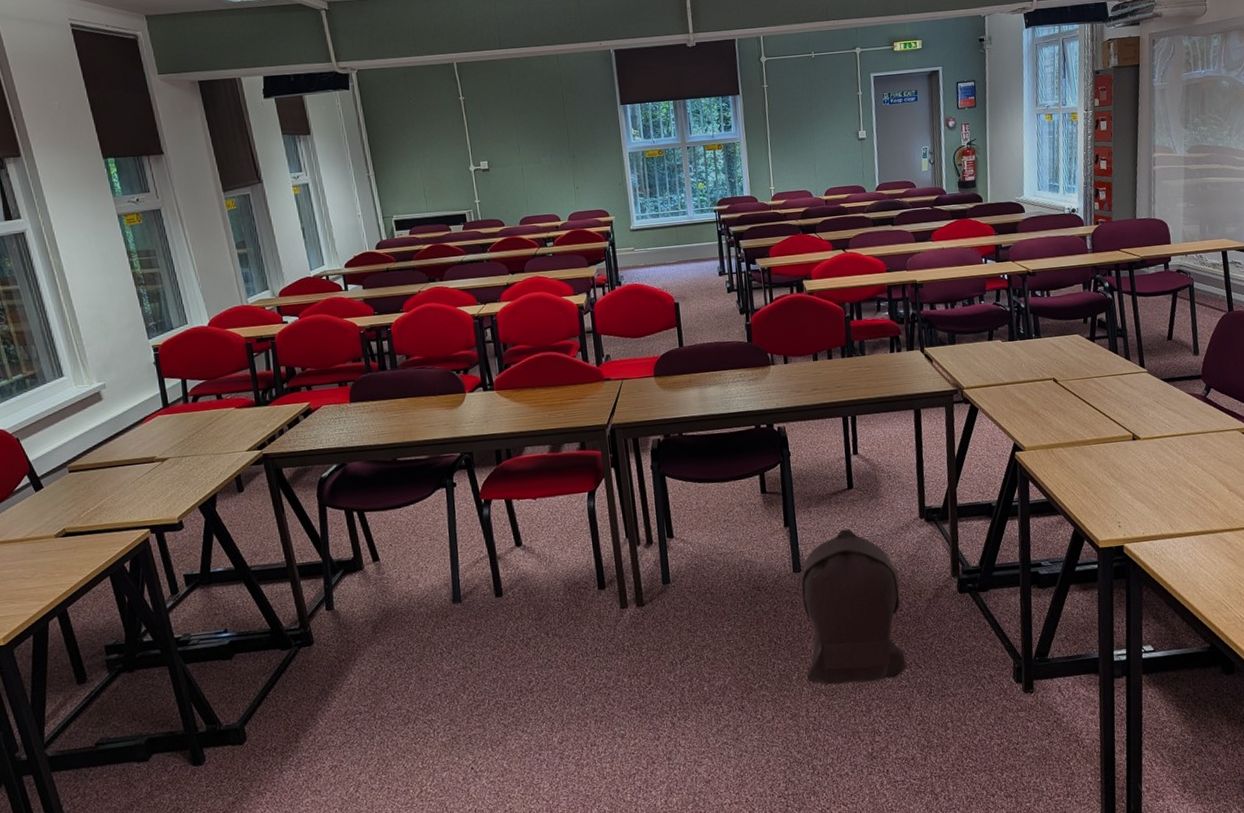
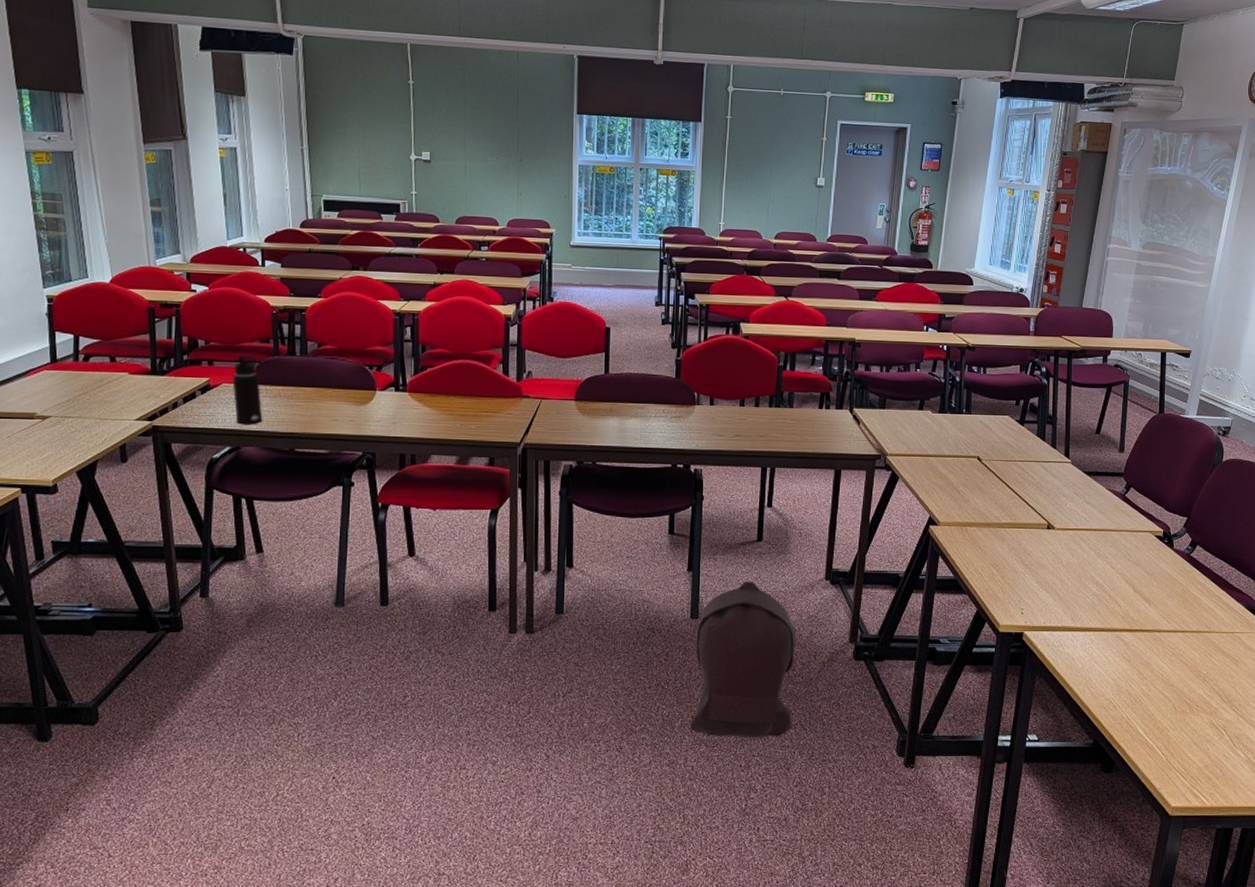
water bottle: none [331,375,364,442] -> present [232,355,263,425]

